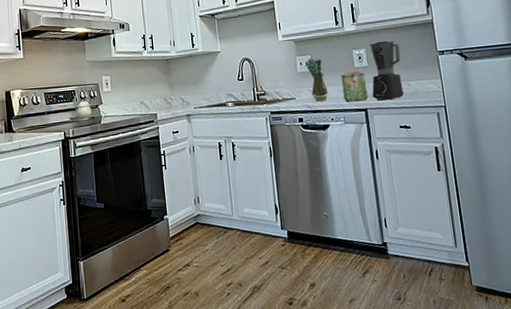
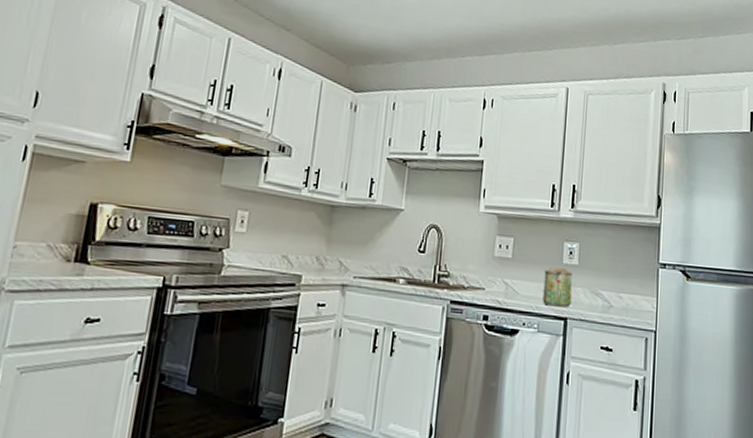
kettle: present [67,93,92,122] -> none [174,225,213,267]
vase: present [305,57,328,102] -> none [504,240,526,299]
blender: present [370,40,404,101] -> none [576,237,618,313]

